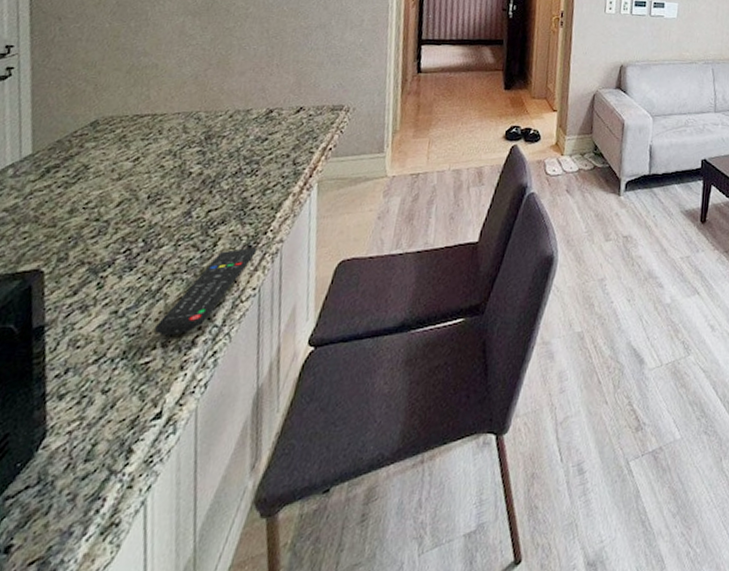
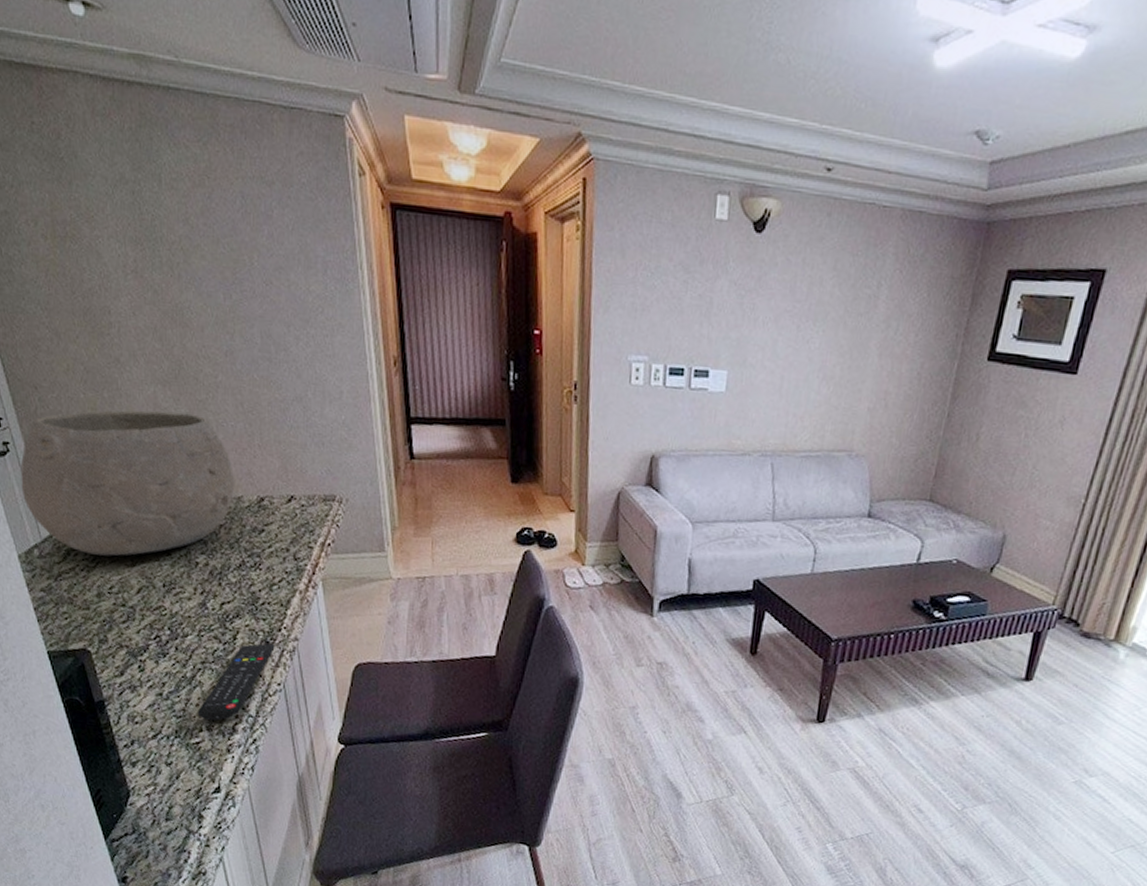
ceramic pot: none [12,37,248,171] -> present [20,410,235,556]

